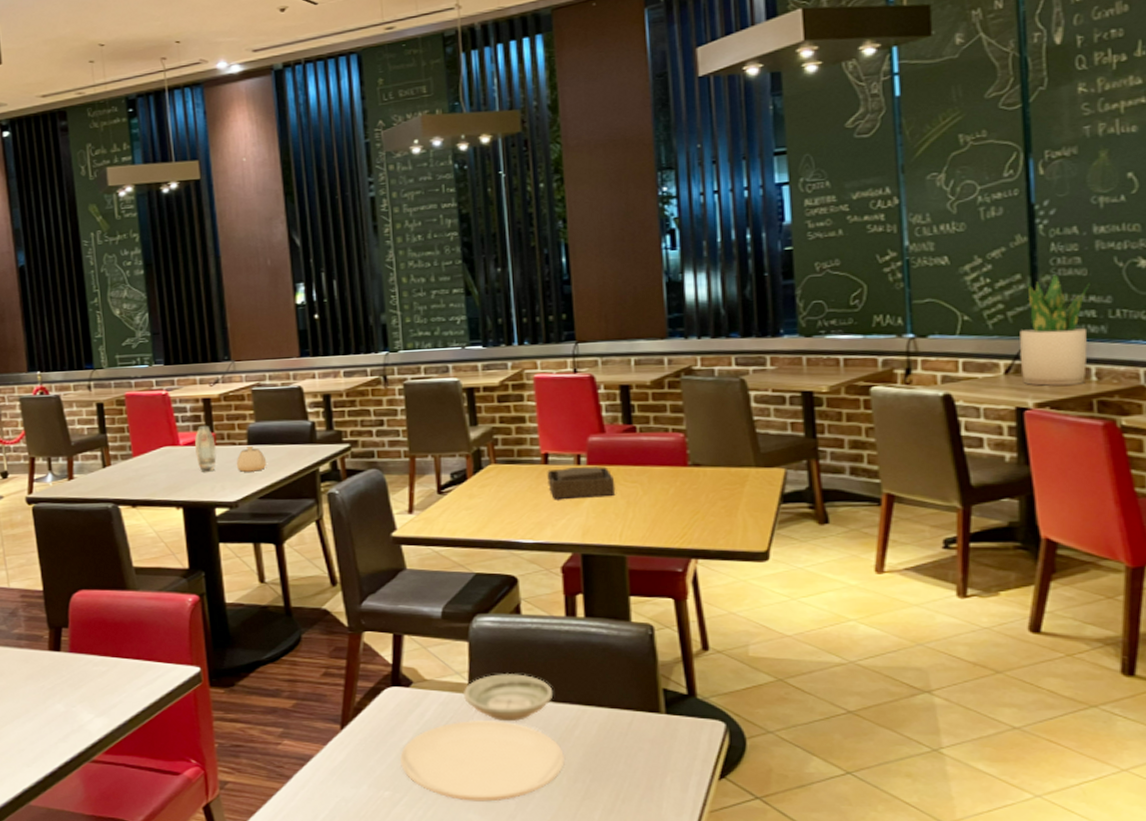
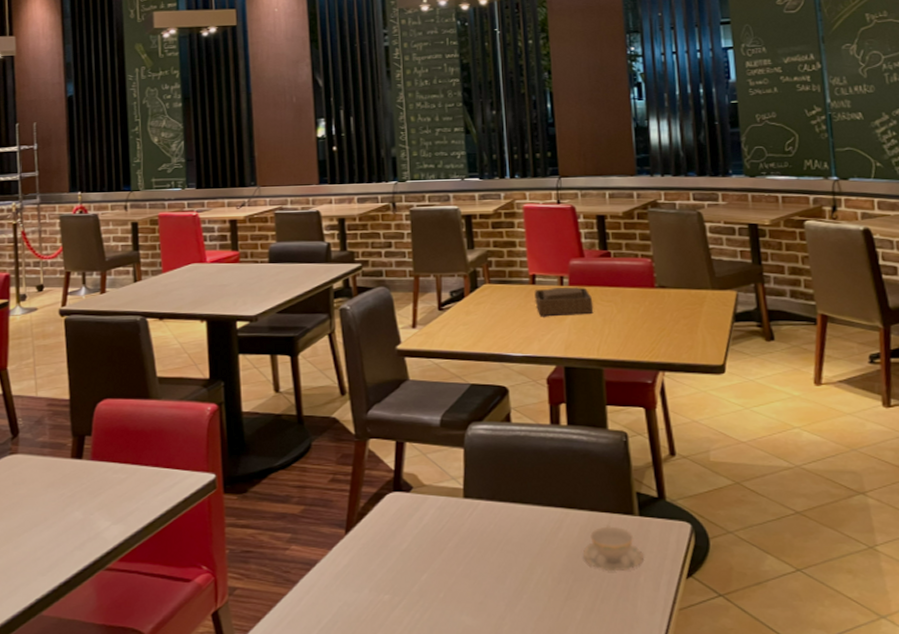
vase: present [195,425,217,472] -> none [221,244,240,288]
sugar bowl: present [236,445,267,472] -> none [257,263,286,288]
plate: present [400,719,566,802] -> none [400,523,550,604]
saucer: present [464,674,554,722] -> none [459,479,540,525]
teacup: none [602,723,671,772] -> present [583,525,644,572]

